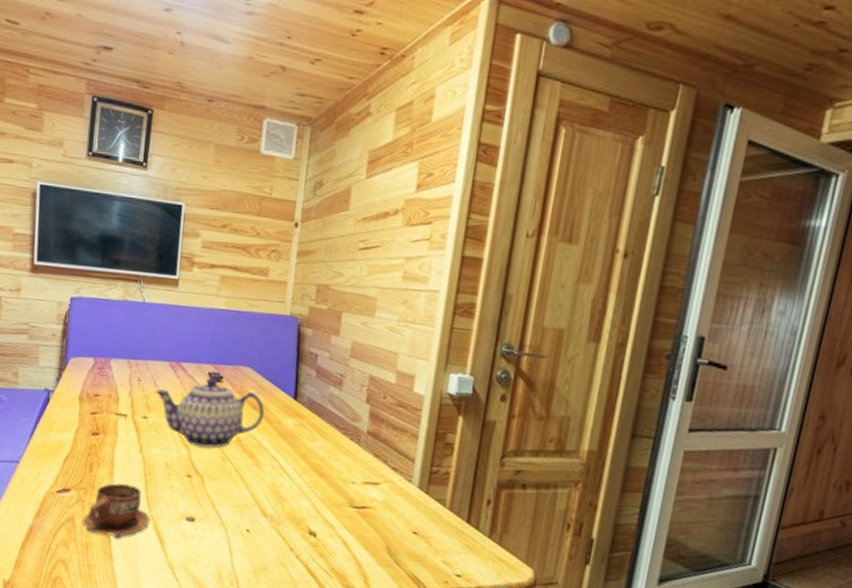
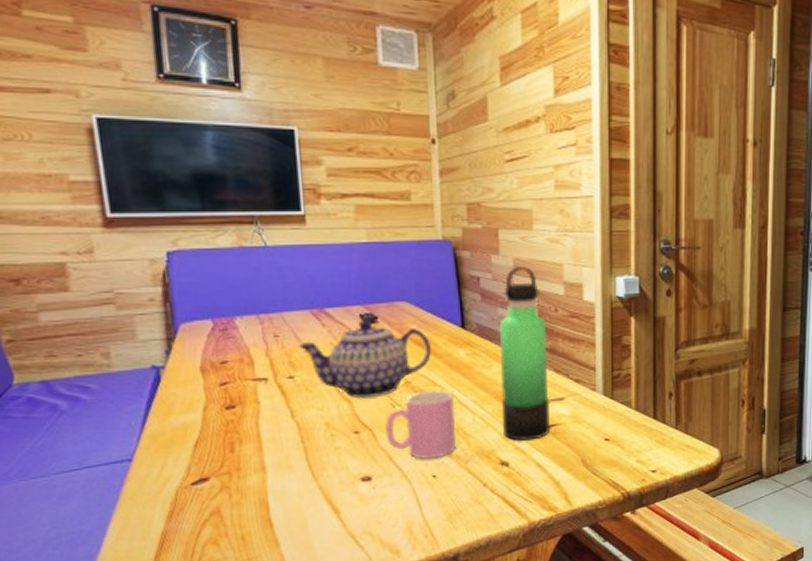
cup: present [82,483,150,538] -> none [231,456,318,522]
cup: none [212,449,277,515] -> present [384,389,456,460]
thermos bottle: none [316,348,375,518] -> present [500,265,550,441]

